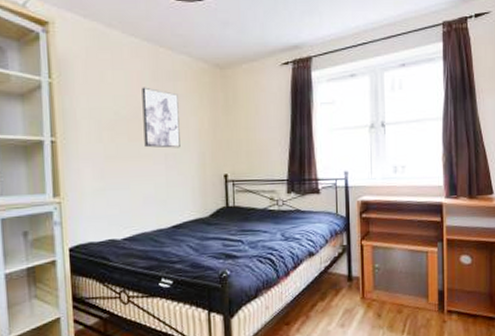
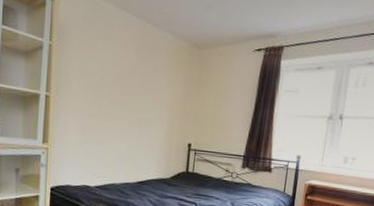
wall art: present [142,87,180,148] -> none [123,57,158,115]

